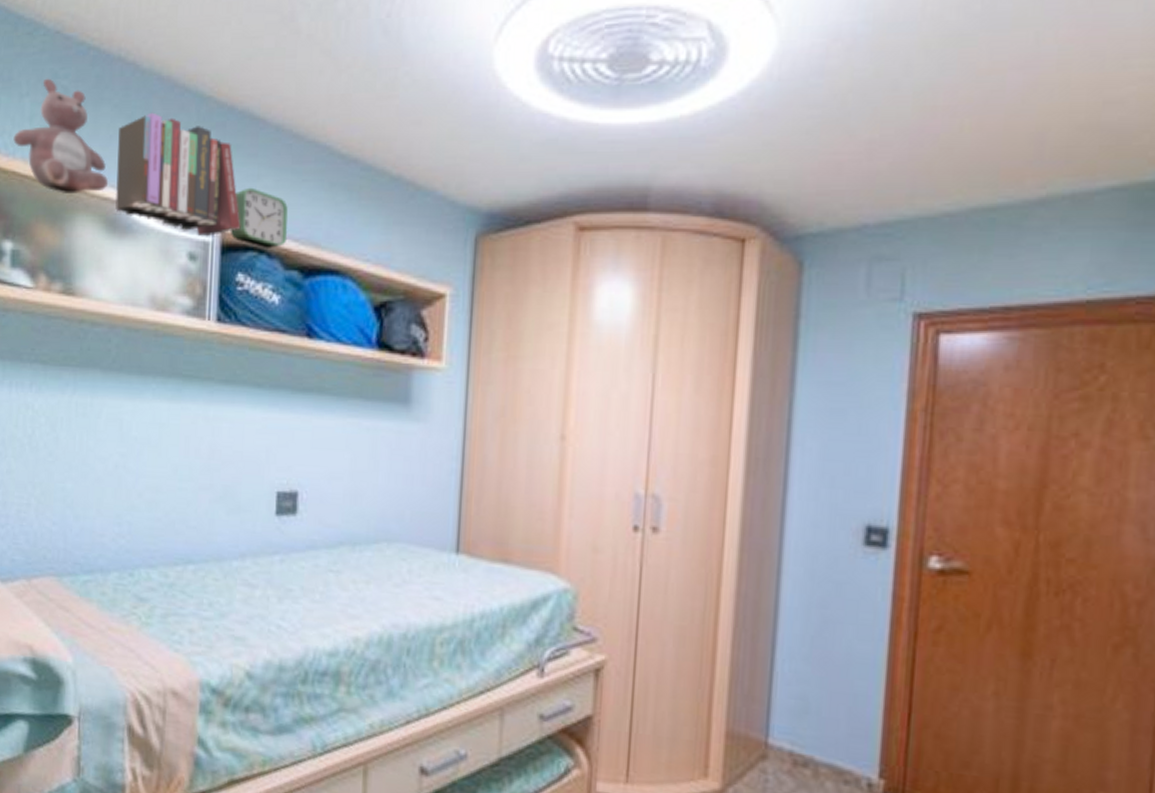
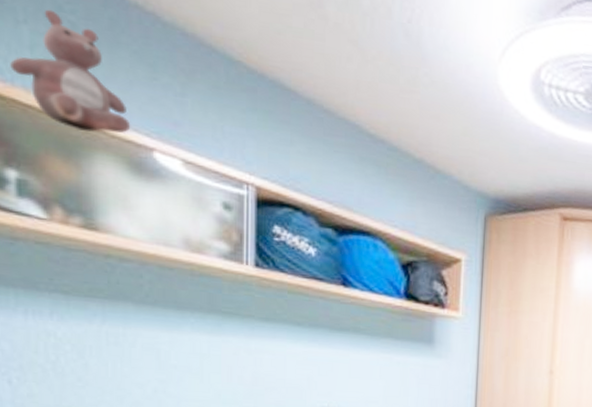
books: present [115,112,241,237] -> none [139,65,276,190]
alarm clock: present [230,187,288,250] -> none [265,150,322,208]

